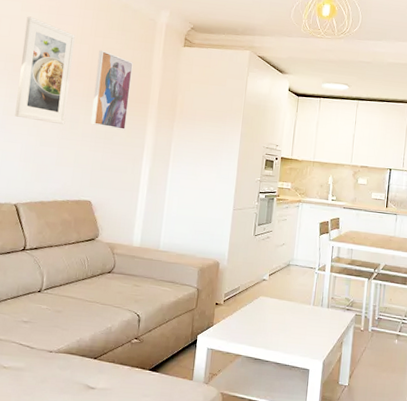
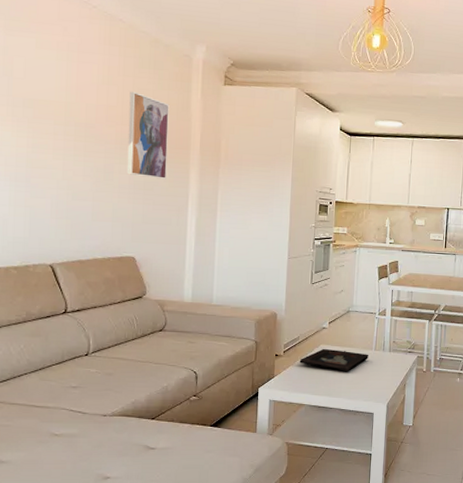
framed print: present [15,16,75,125] -> none [40,55,101,176]
decorative tray: none [238,300,307,326] -> present [299,348,368,372]

